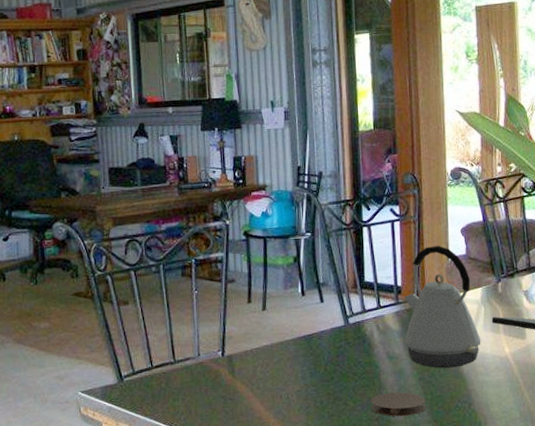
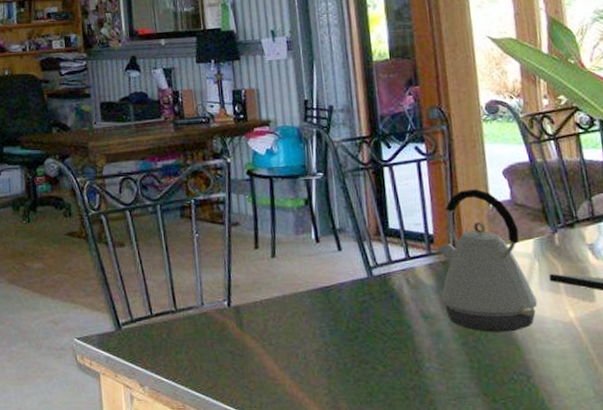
coaster: present [371,392,427,417] -> none [404,357,474,387]

